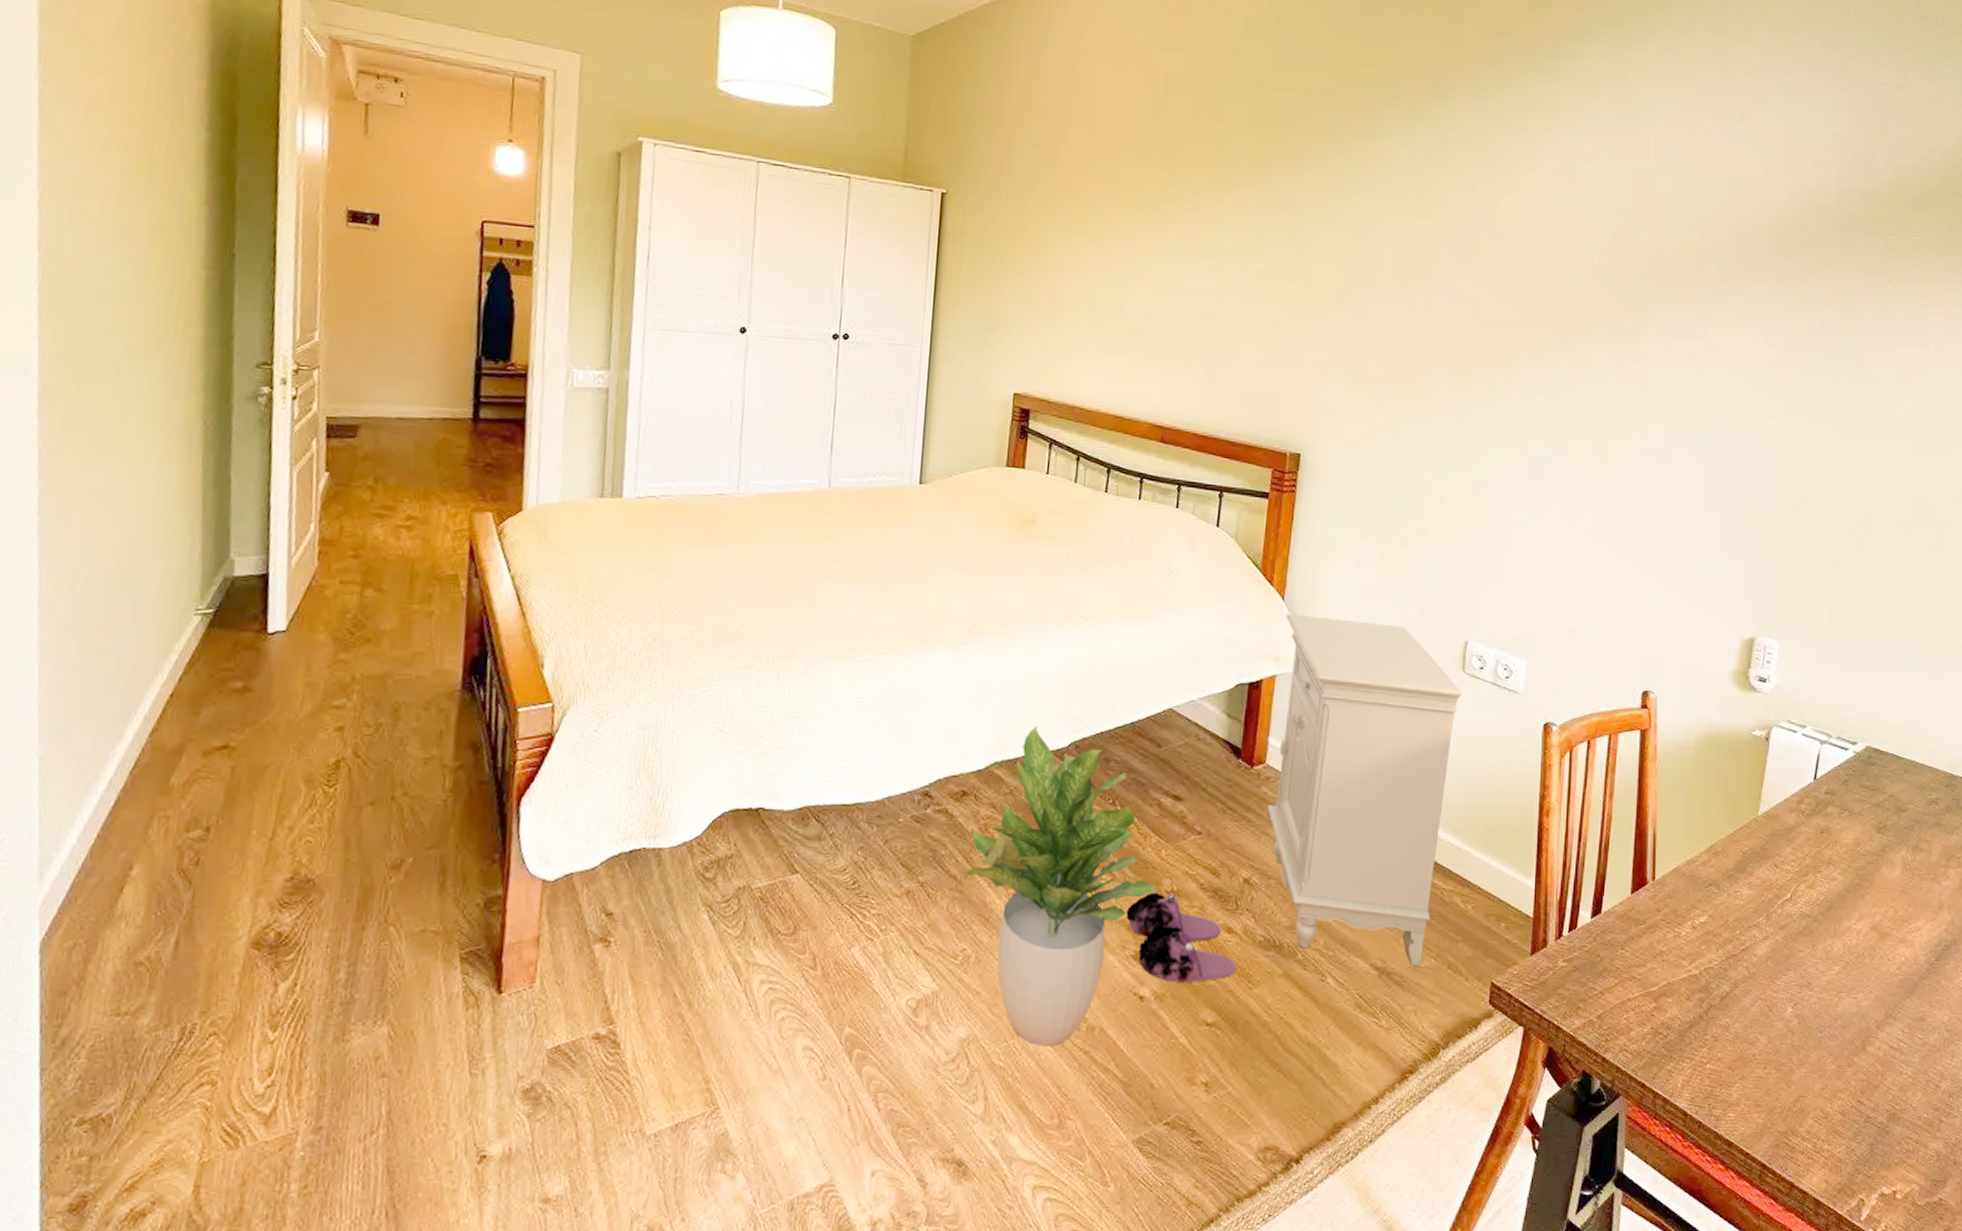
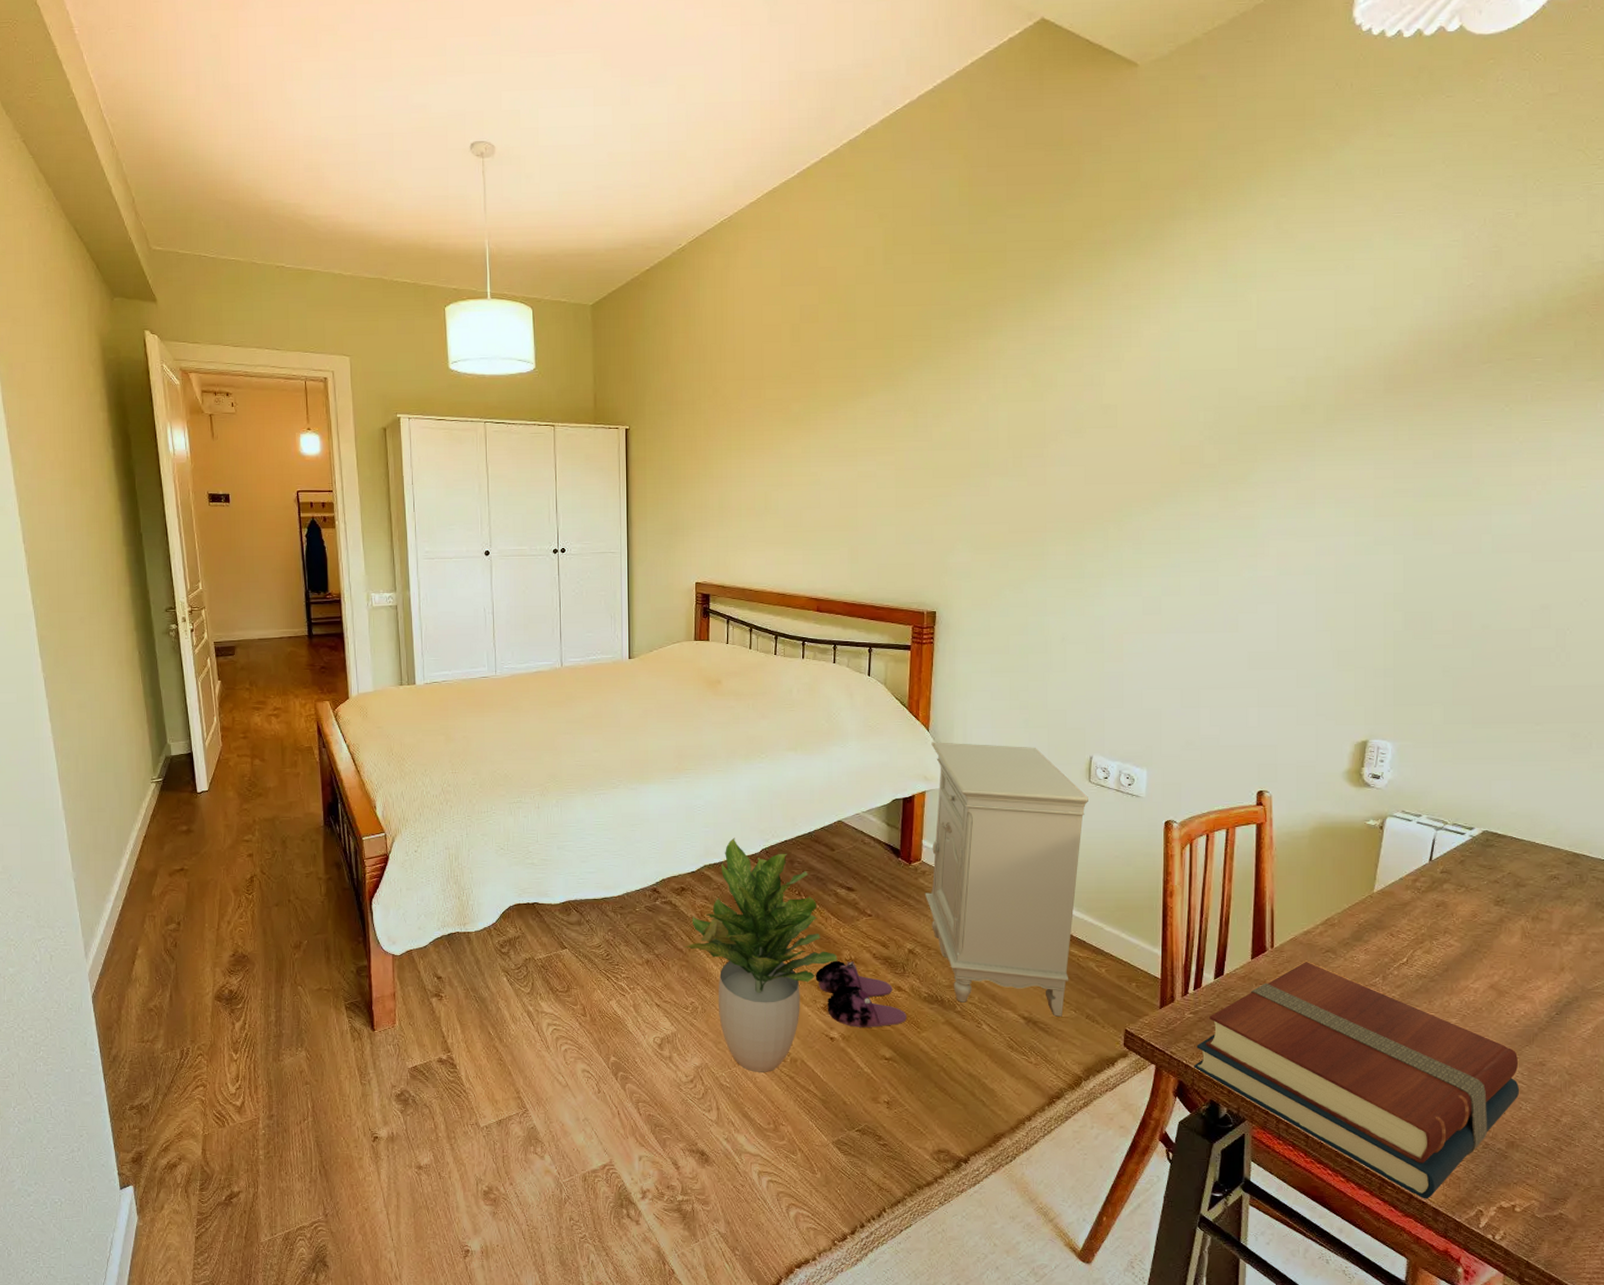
books: none [1566,897,1901,1188] -> present [1194,962,1520,1199]

